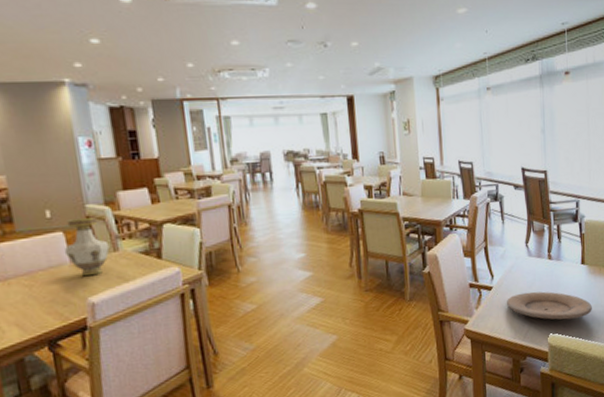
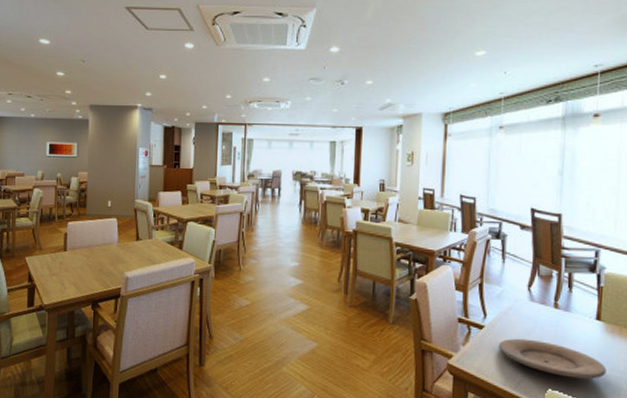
vase: present [64,218,110,277] -> none [115,210,146,256]

